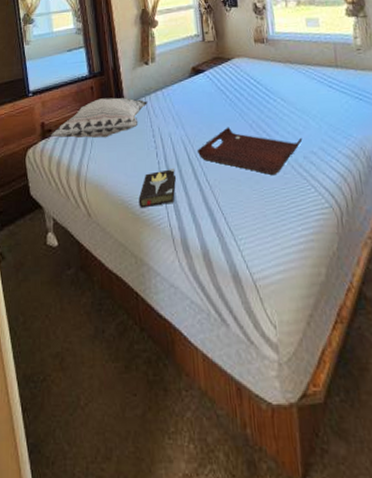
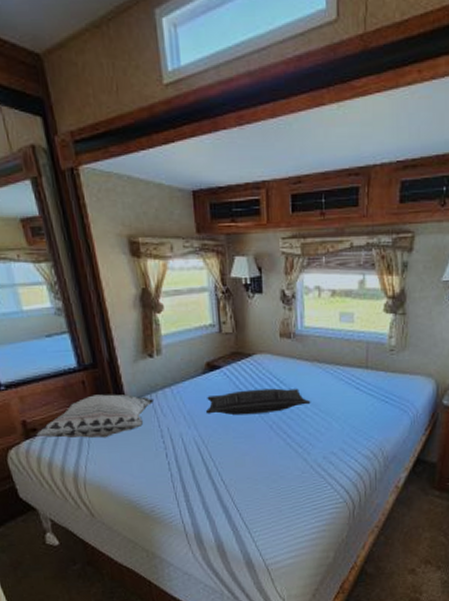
hardback book: present [138,167,177,209] -> none [147,468,189,508]
pillow: none [191,88,287,115] -> present [205,388,311,415]
serving tray: present [197,127,303,175] -> none [211,427,324,474]

